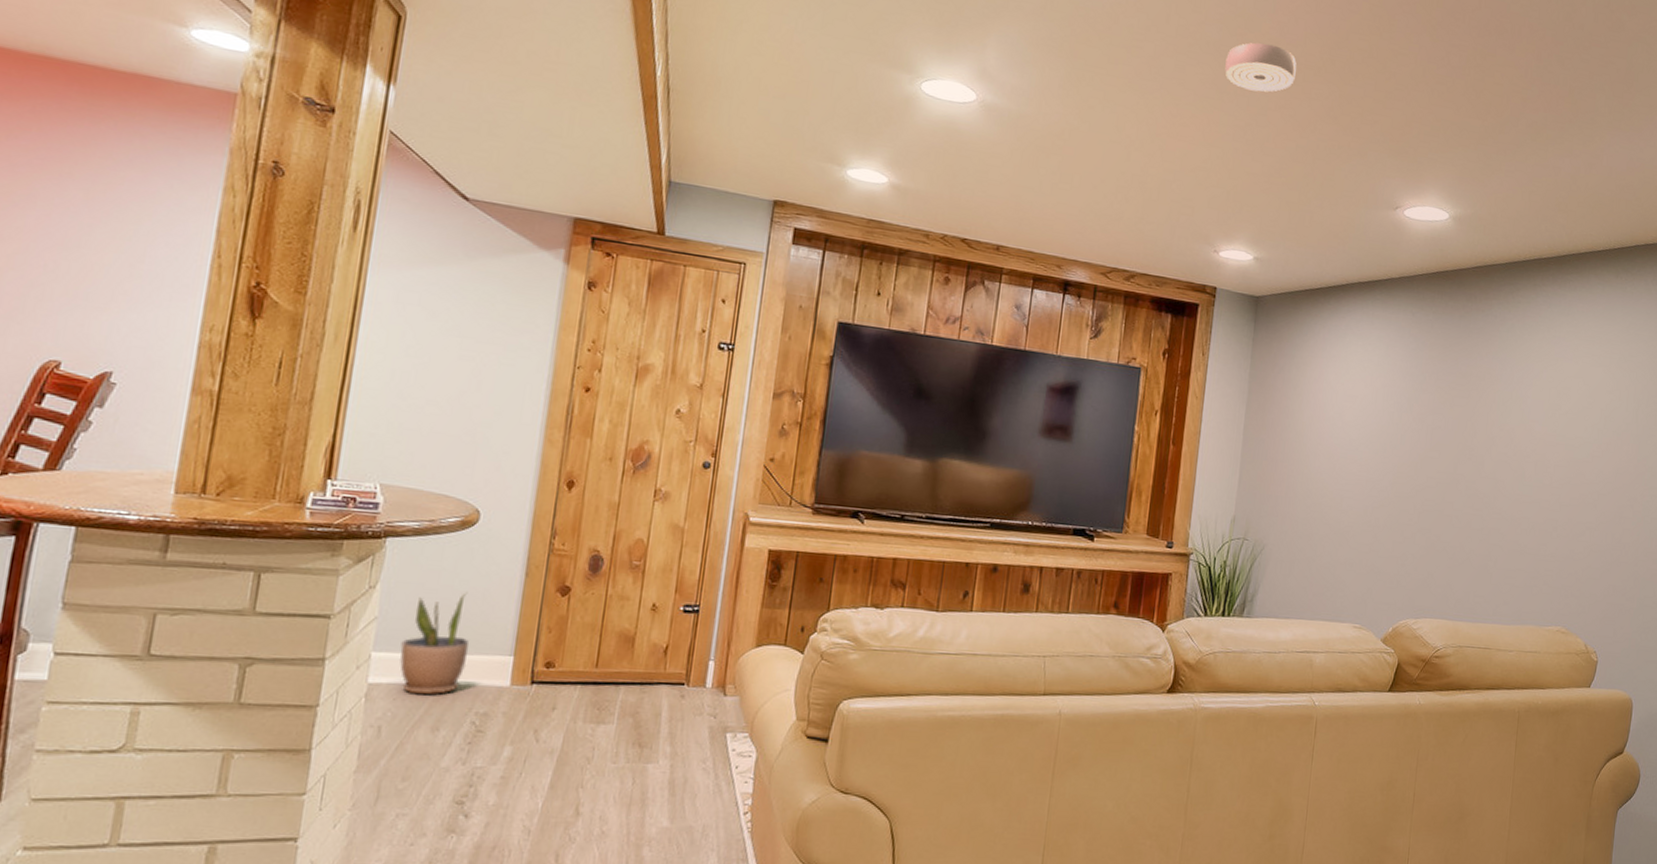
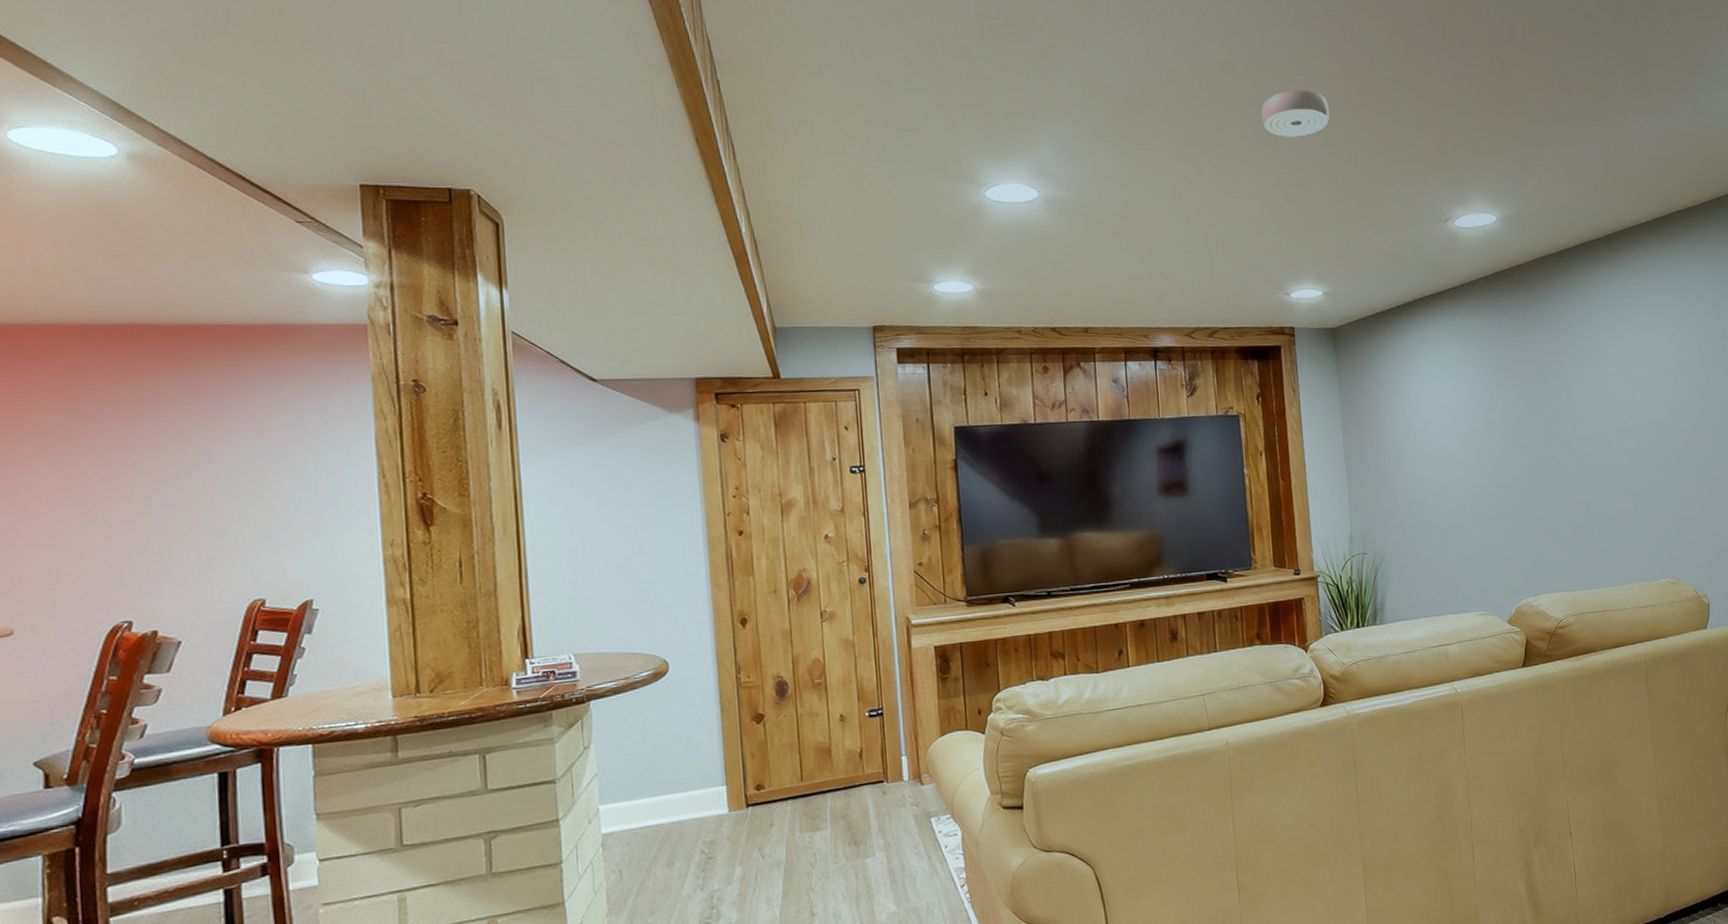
potted plant: present [399,593,470,695] -> none [623,737,685,836]

